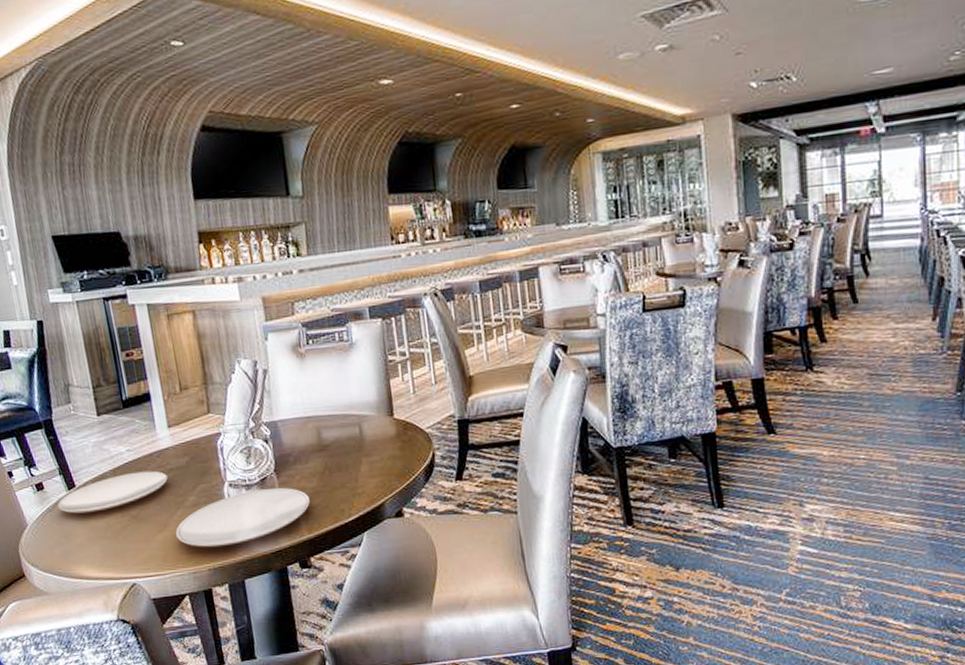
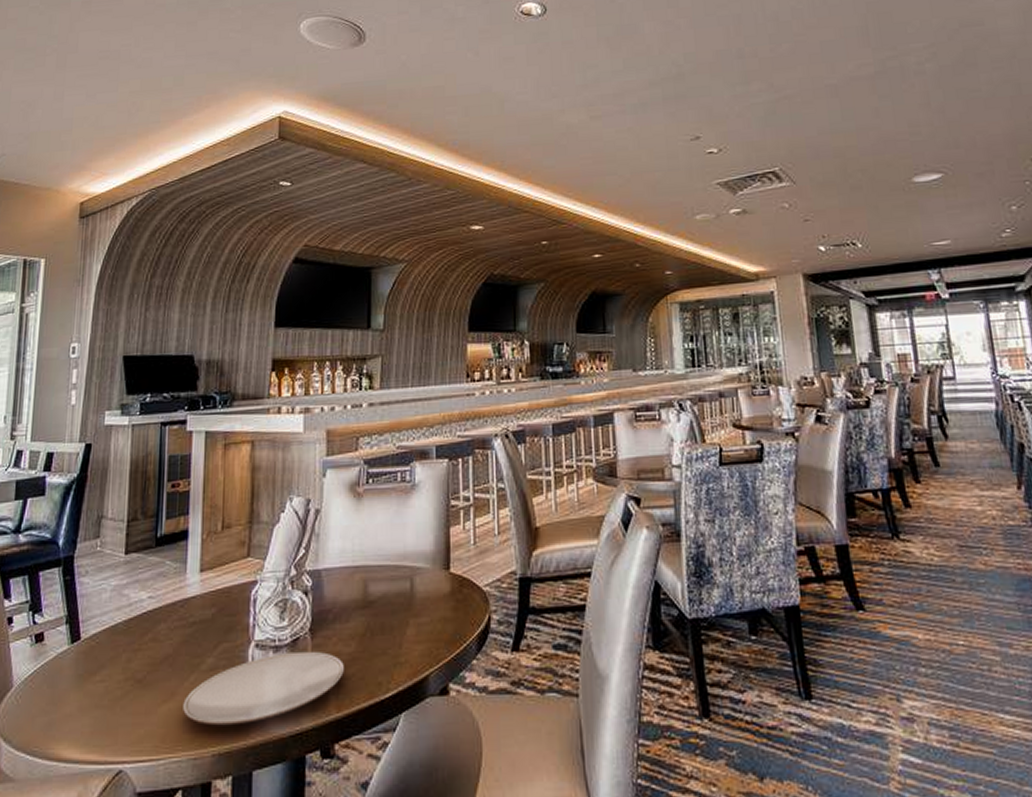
plate: present [57,471,168,514] -> none [54,623,188,674]

